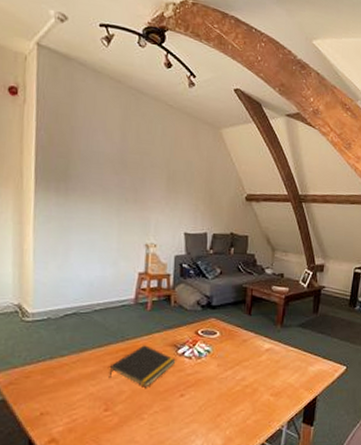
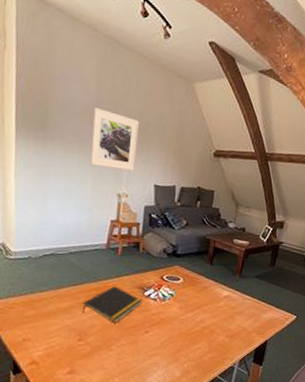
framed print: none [115,156,166,219] -> present [90,107,139,170]

